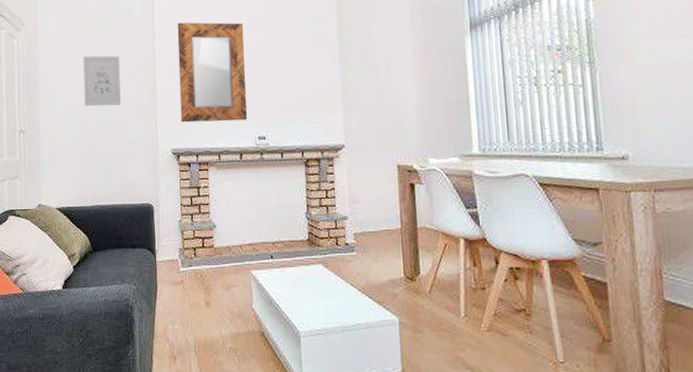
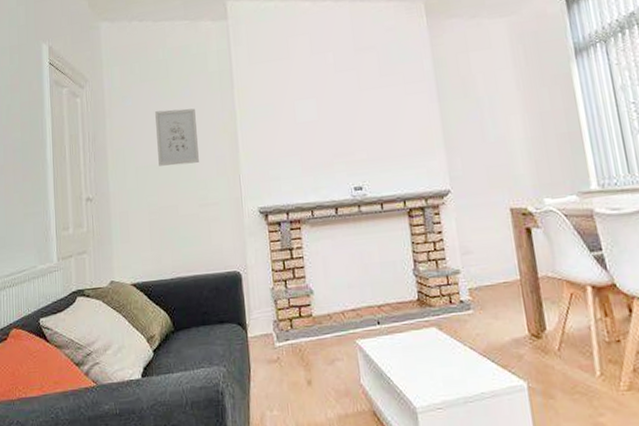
home mirror: present [177,22,248,123] -> none [257,63,341,178]

